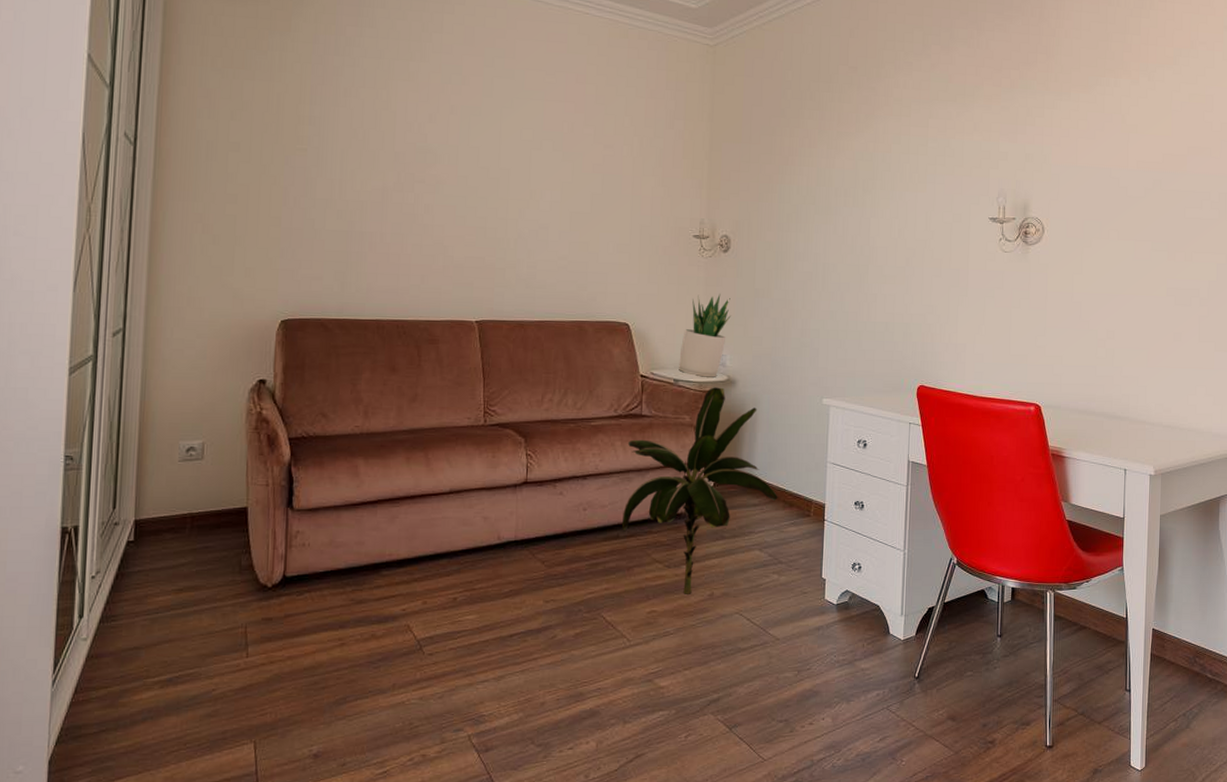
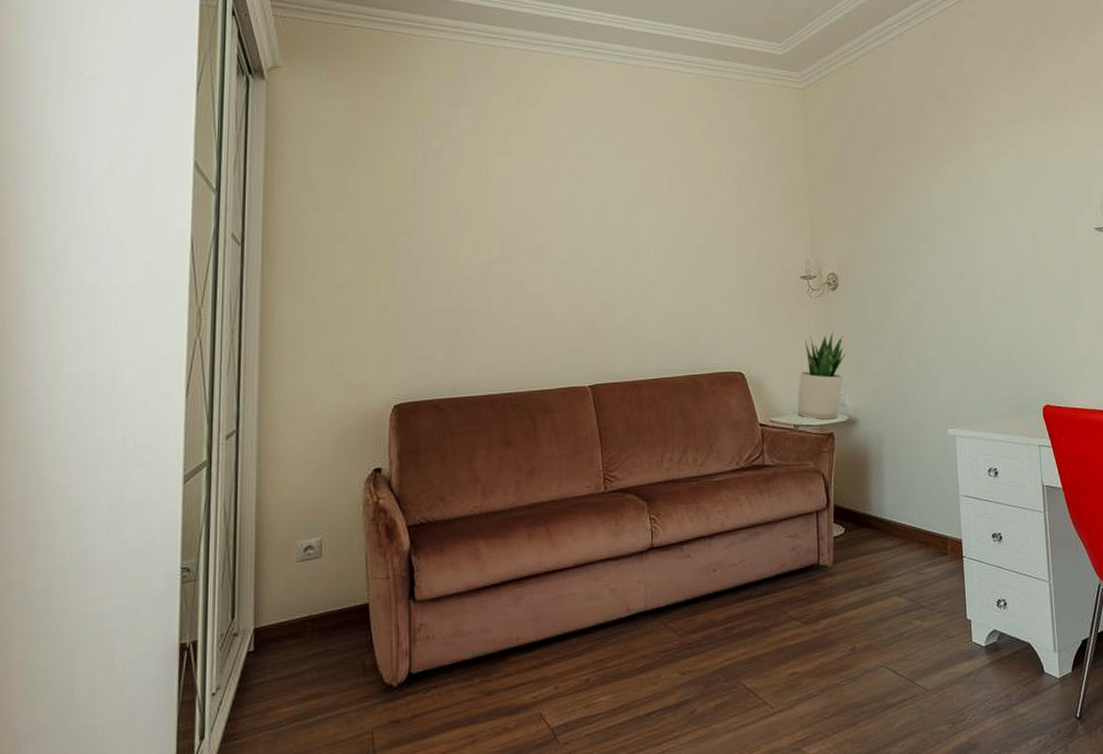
plant: present [622,387,778,594] -> none [752,428,912,651]

